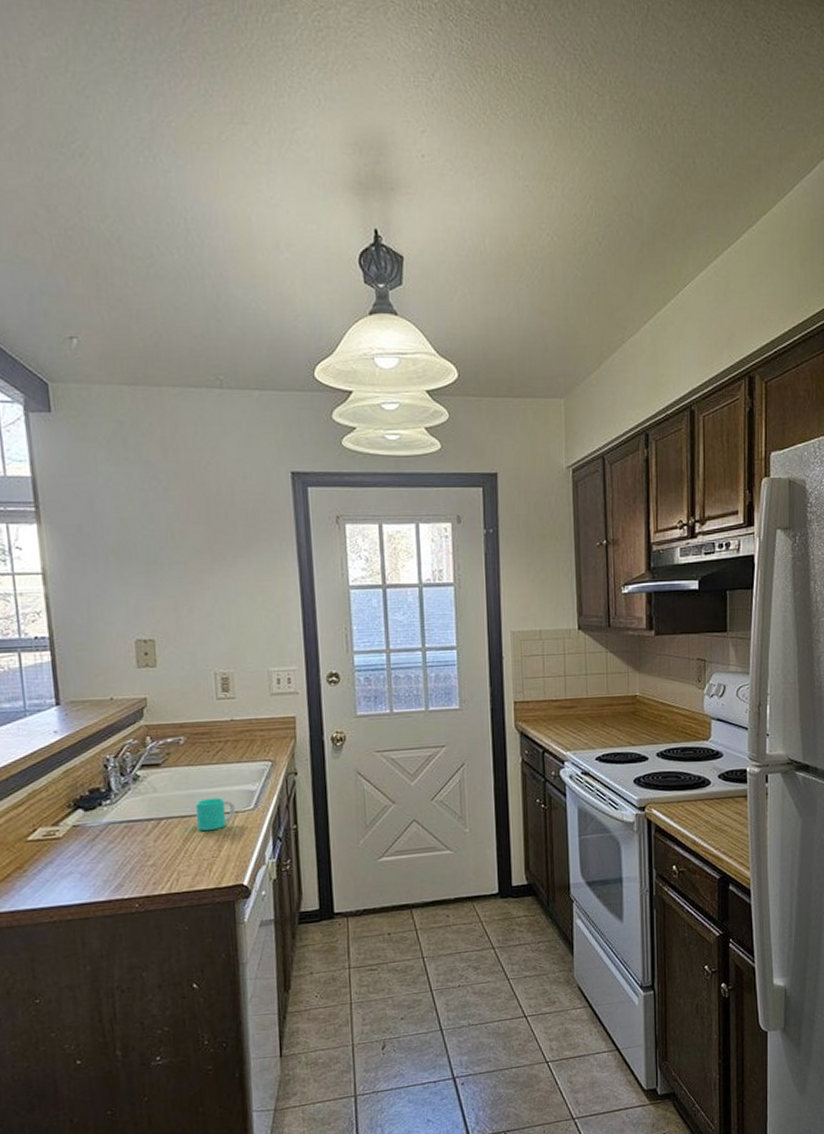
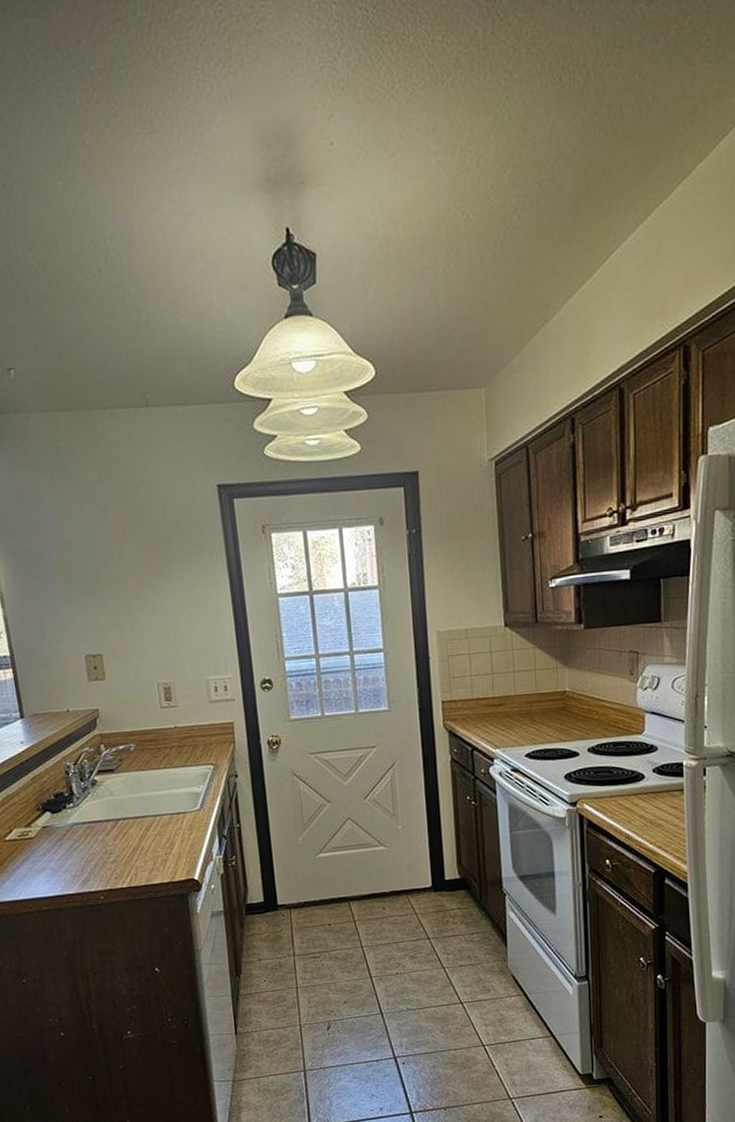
cup: present [195,797,235,832] -> none [147,799,184,831]

